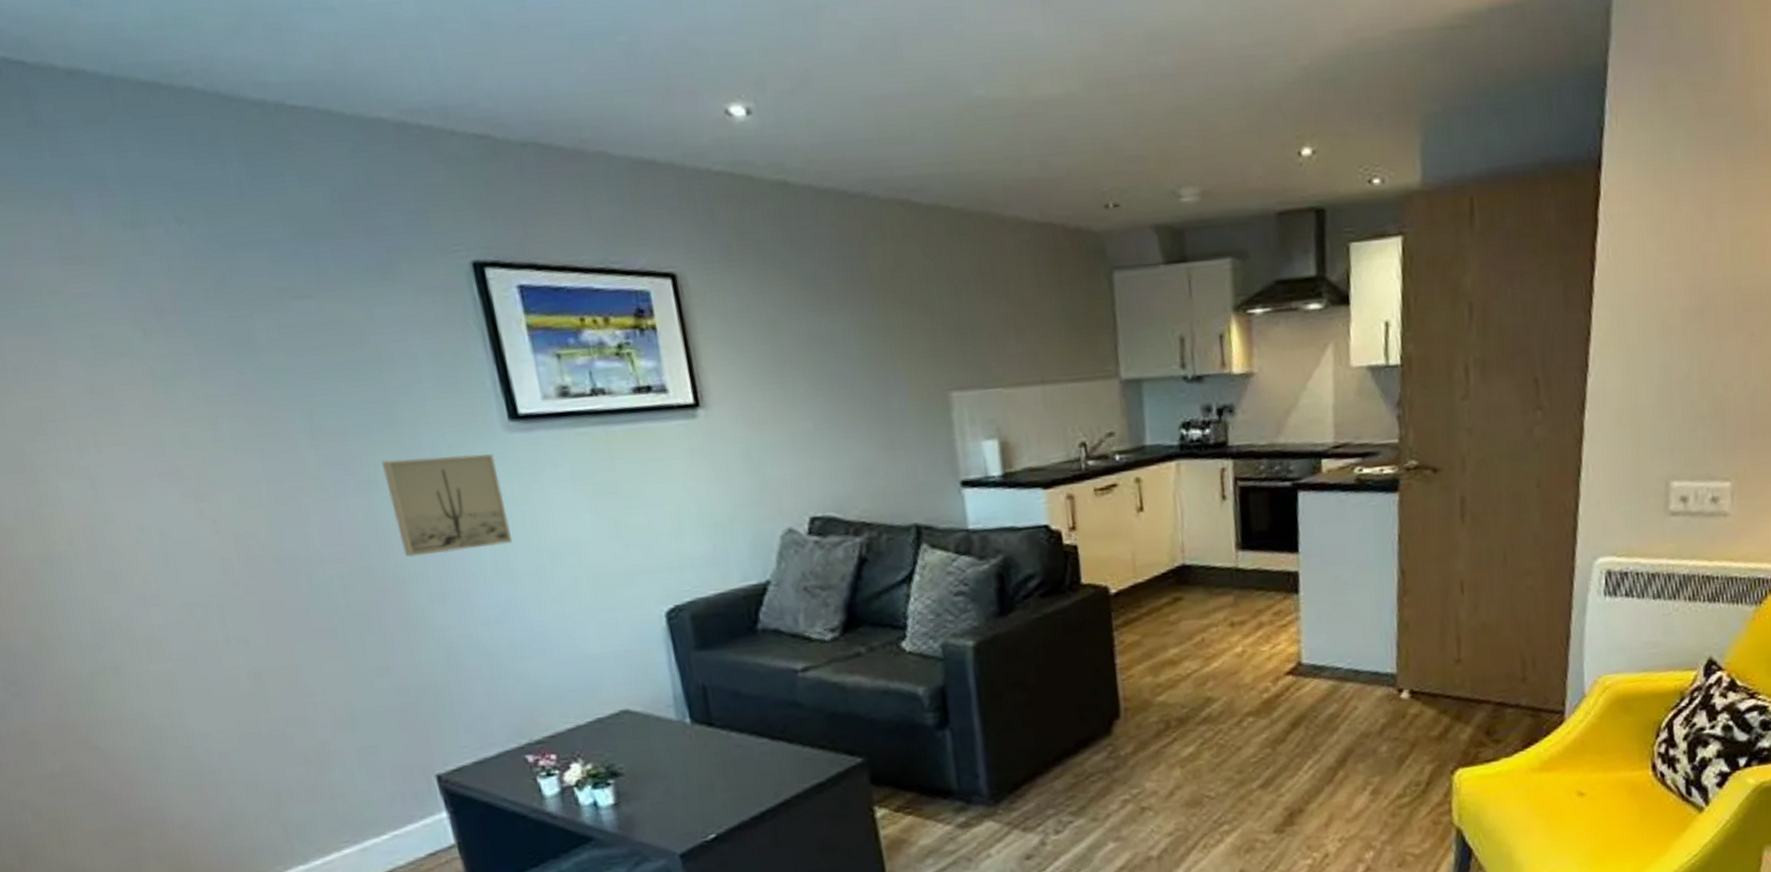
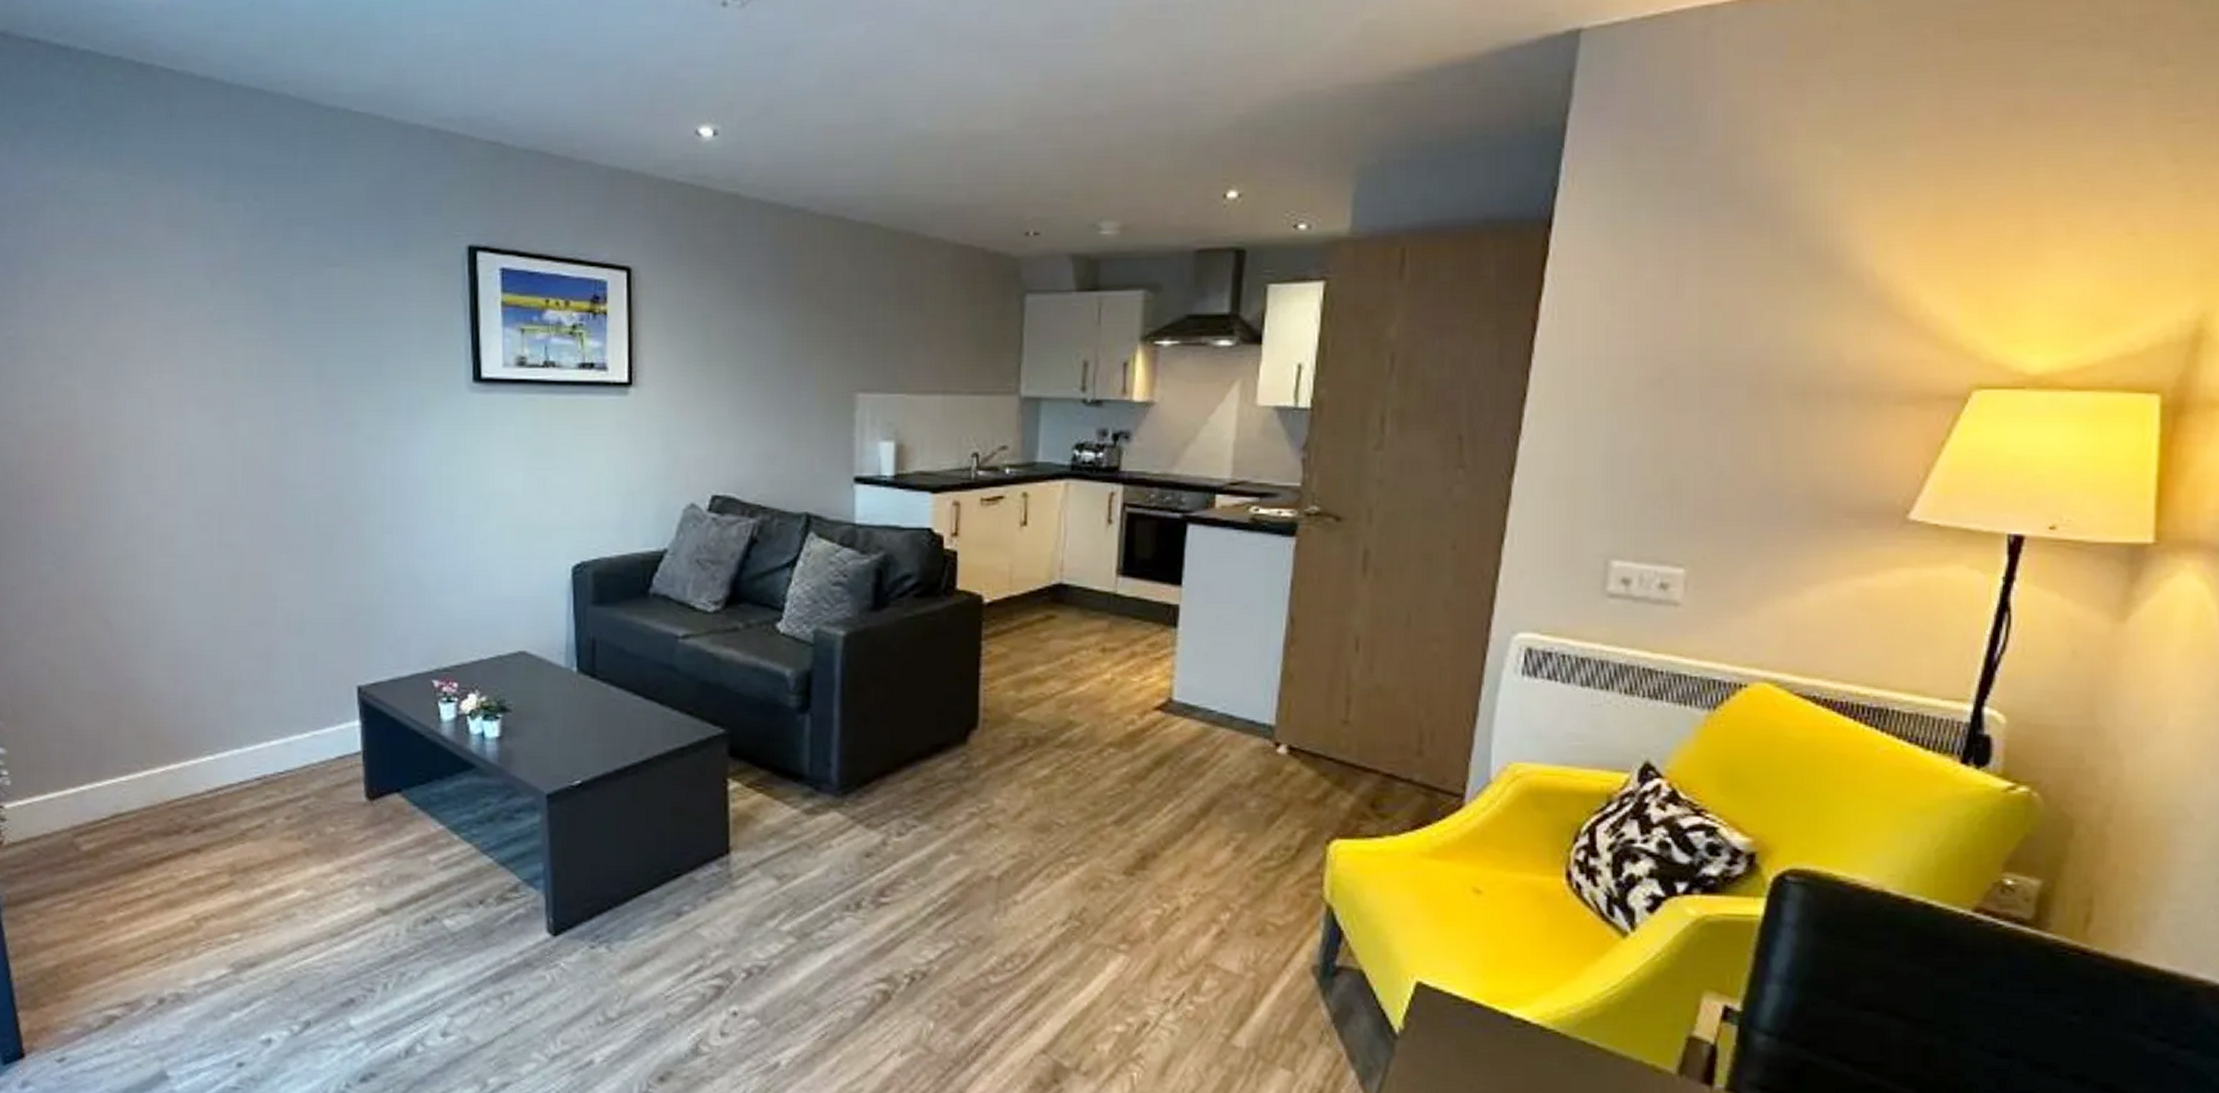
wall art: present [382,454,512,557] -> none [366,406,457,491]

